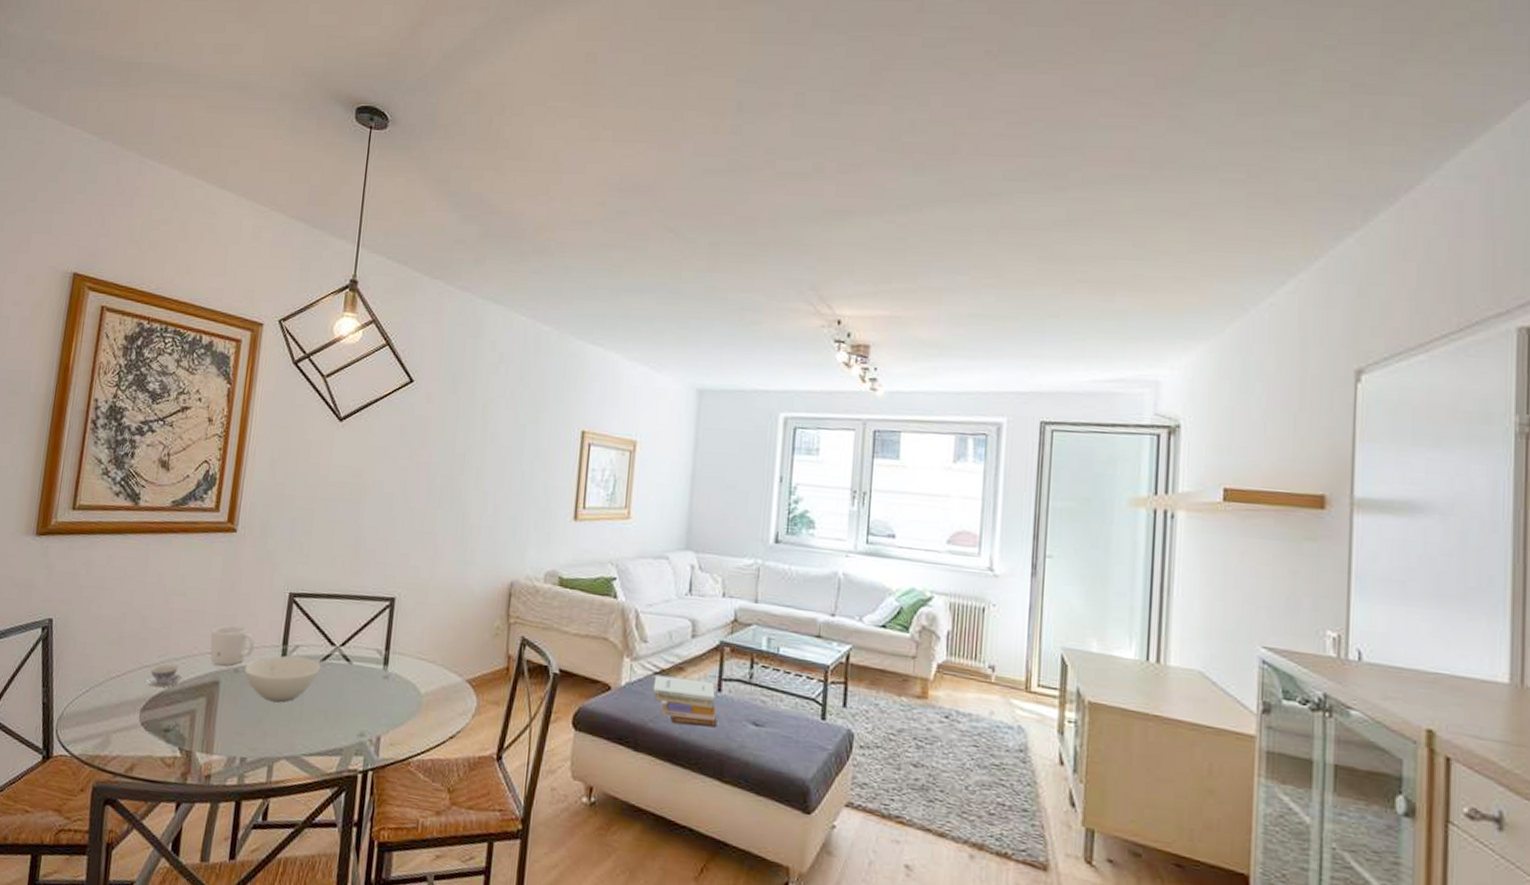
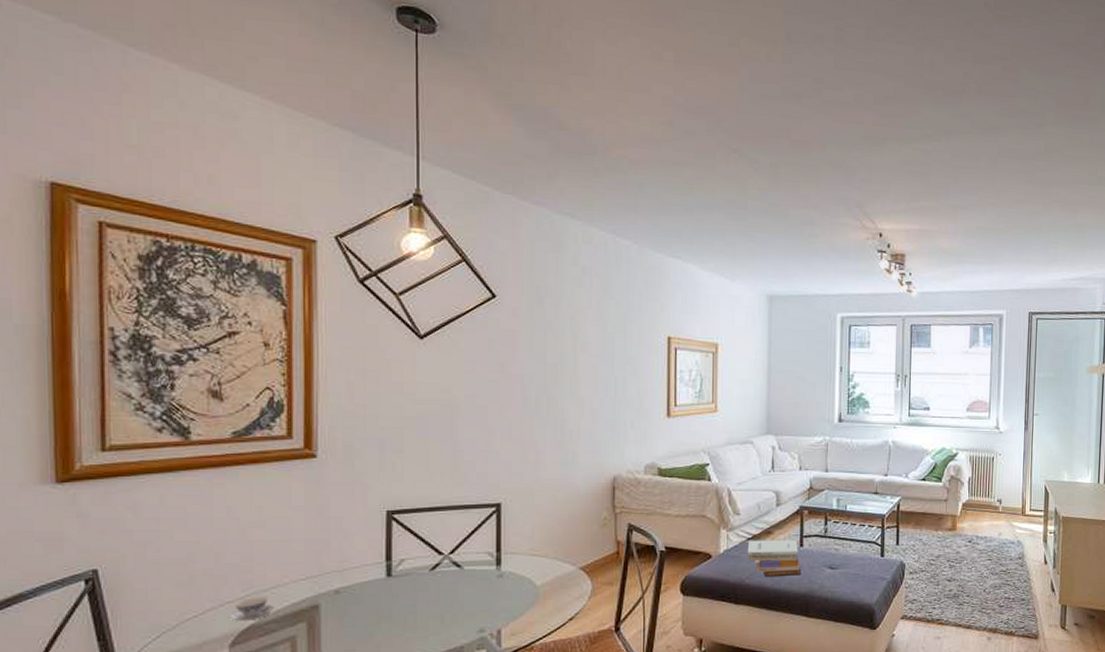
mug: present [210,624,255,666] -> none [302,548,354,590]
bowl: present [244,655,321,703] -> none [346,569,430,616]

